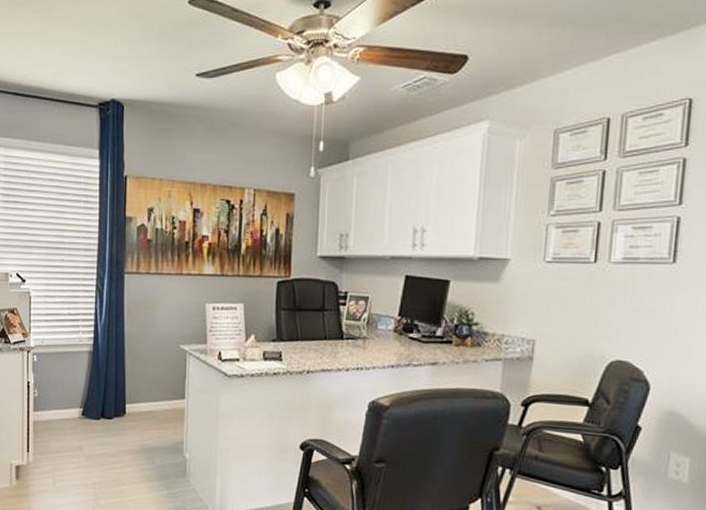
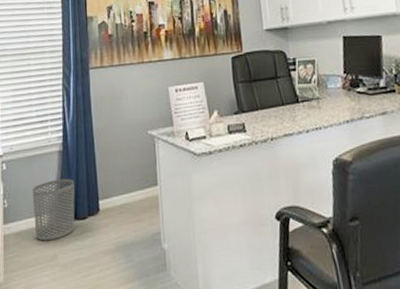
waste bin: none [62,378,103,433] -> present [32,178,75,241]

